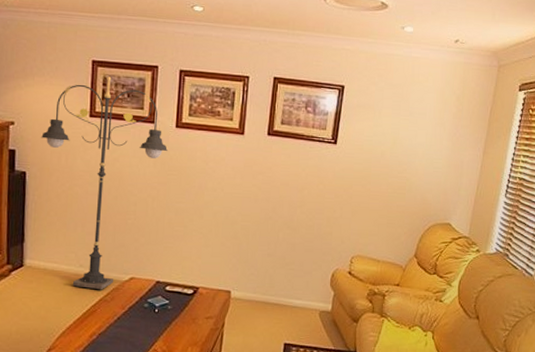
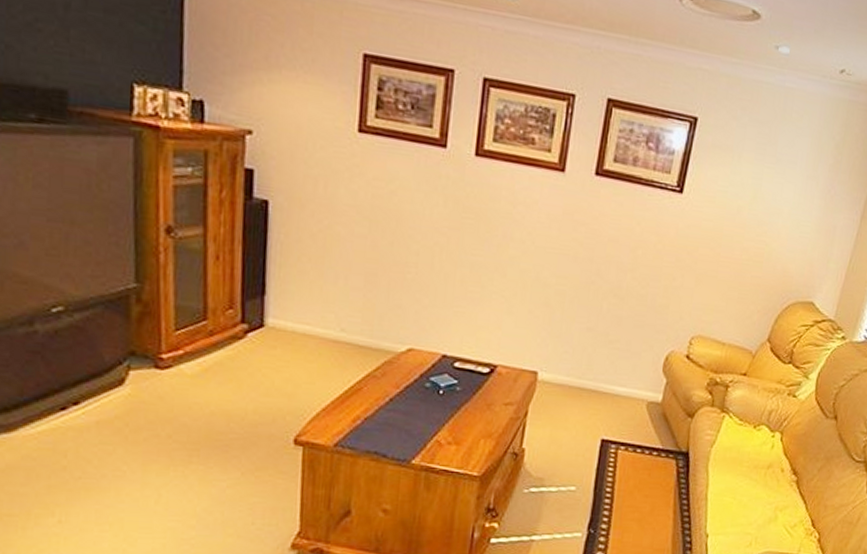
floor lamp: present [41,76,169,290] -> none [290,78,464,363]

